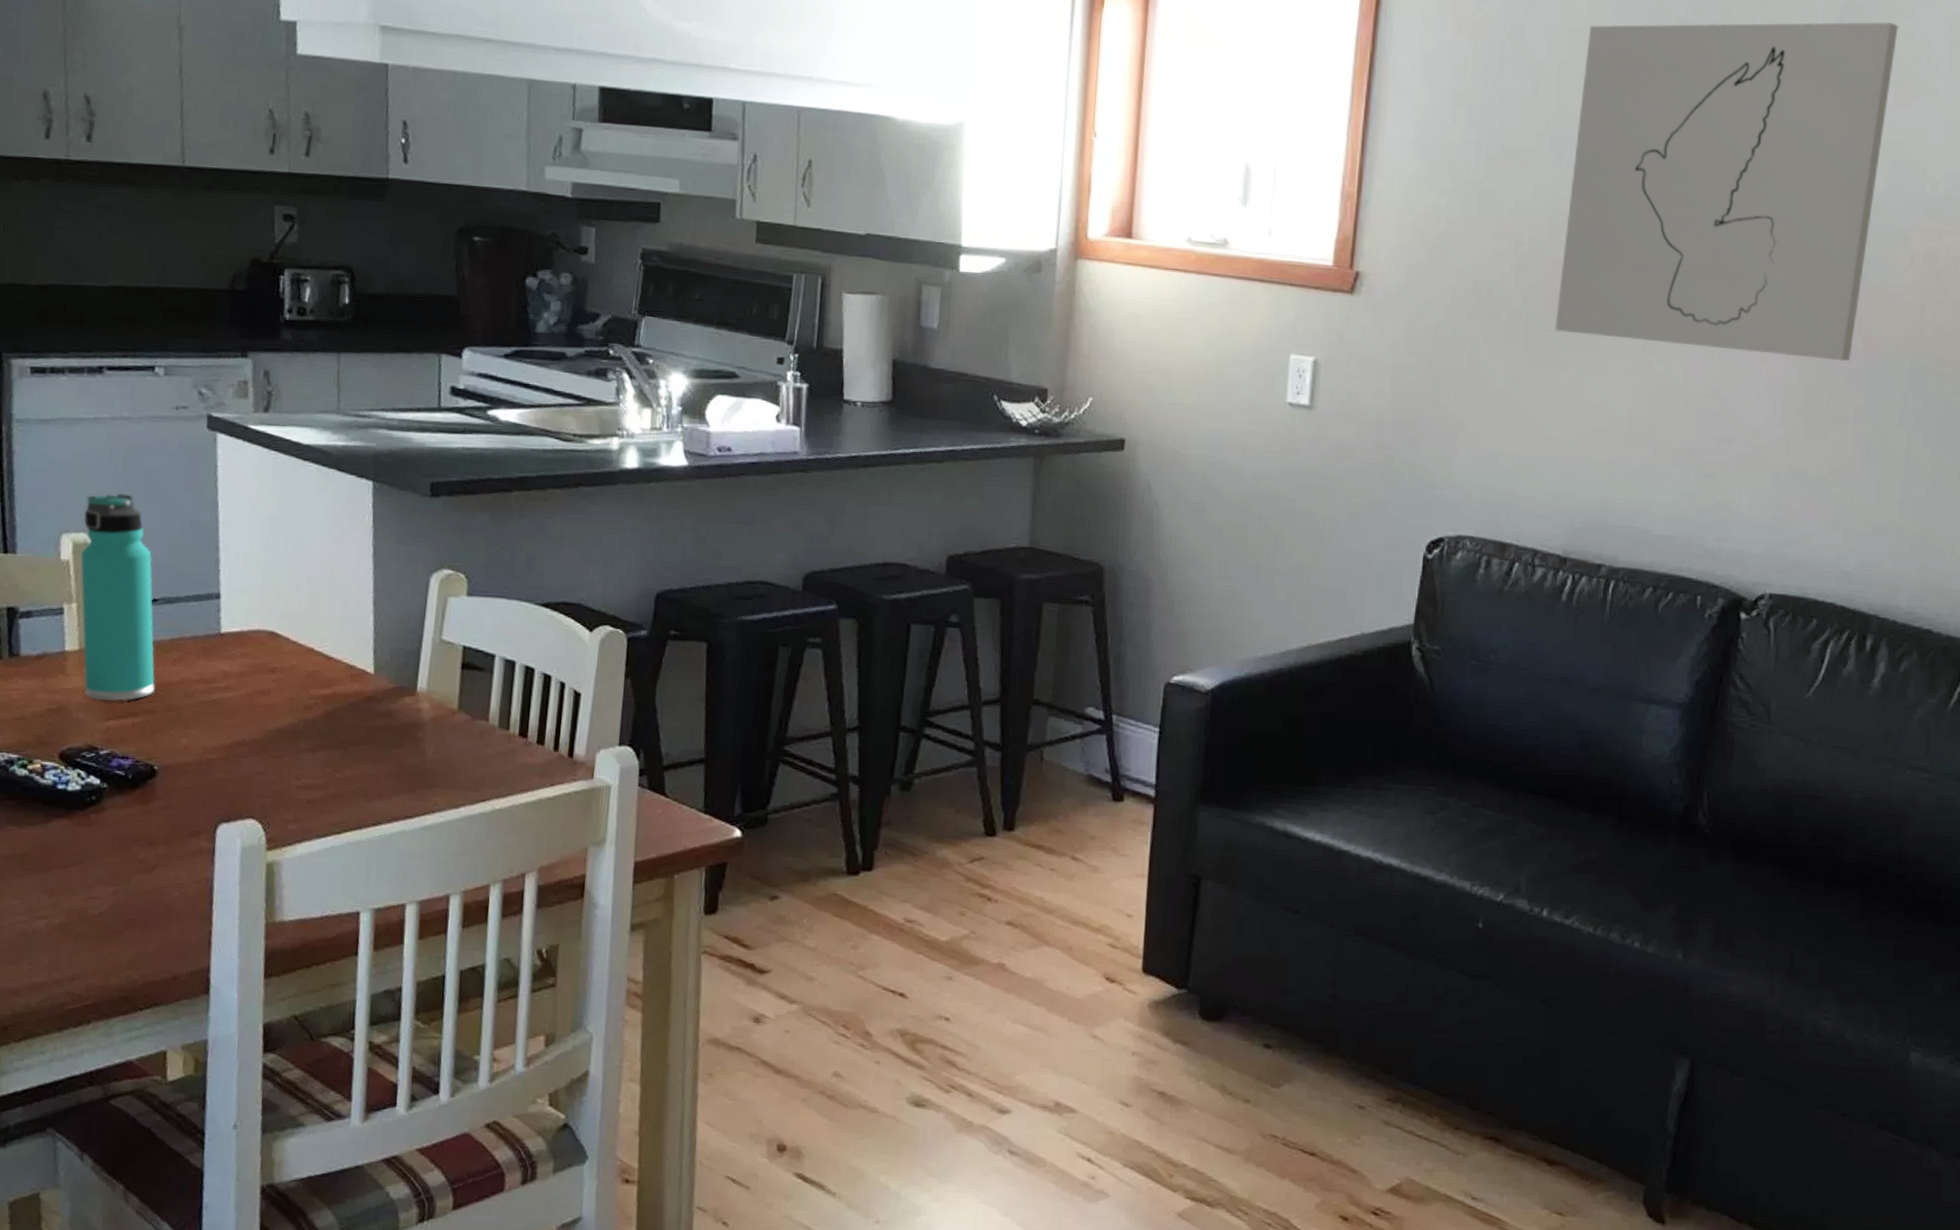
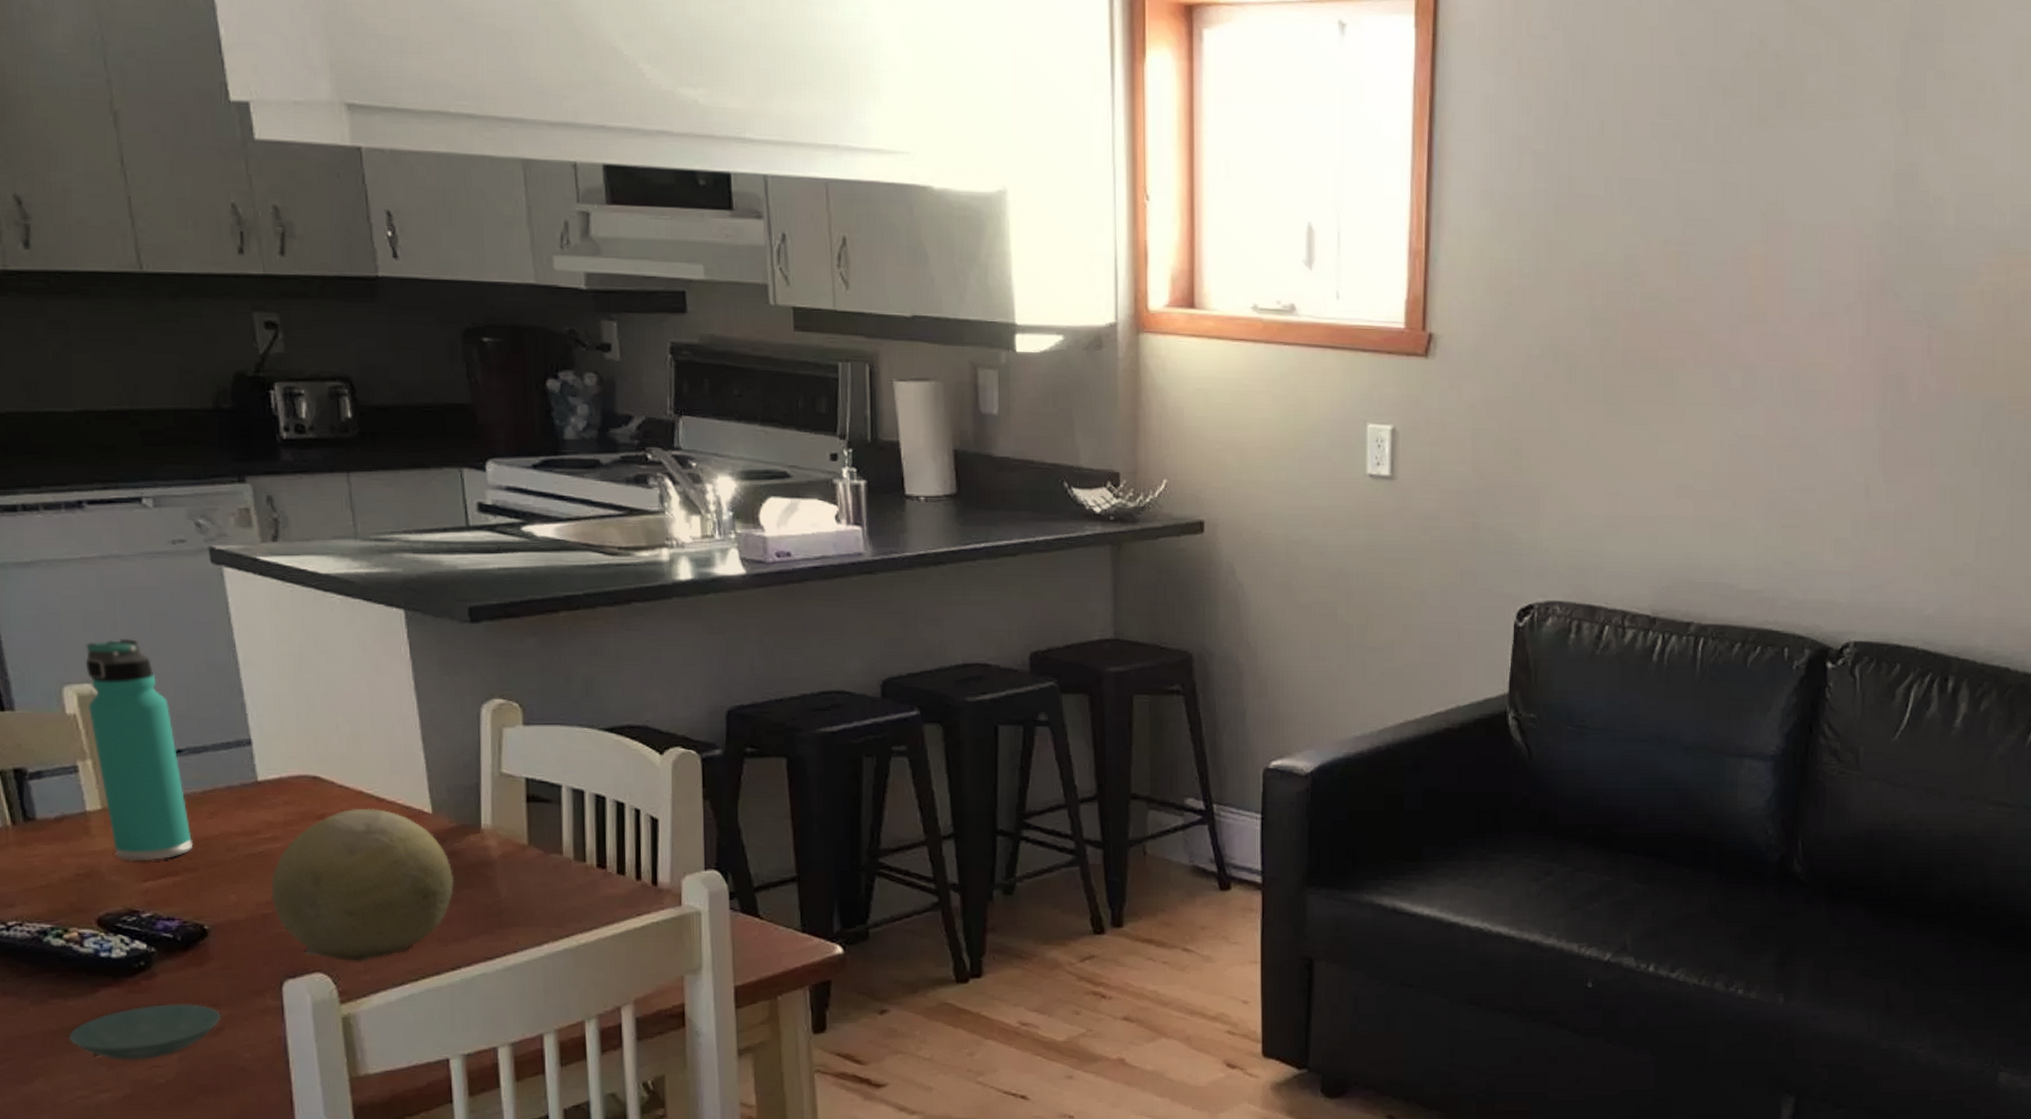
saucer: none [18,838,158,891] -> present [68,1004,222,1061]
fruit: none [217,665,387,811] -> present [271,808,455,962]
wall art: present [1554,21,1898,361] -> none [1632,46,1963,404]

